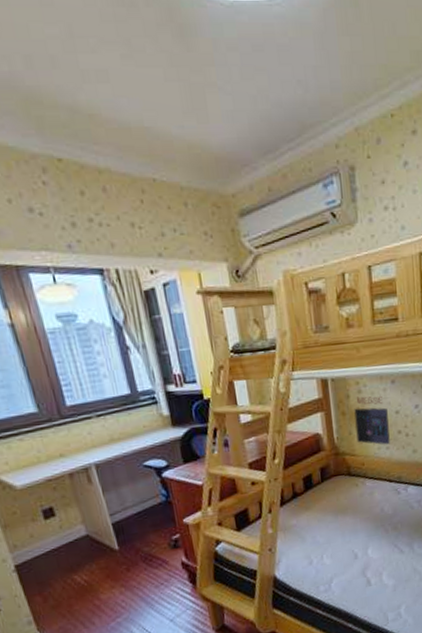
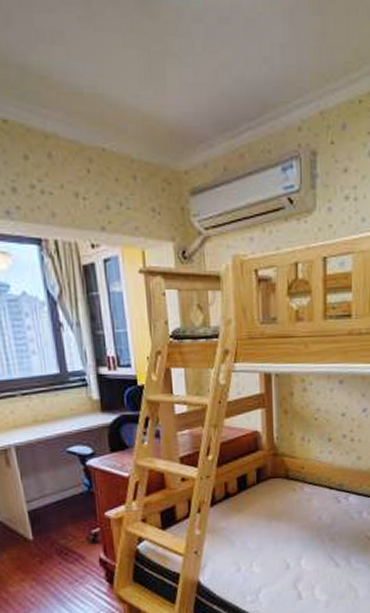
album cover: present [354,396,390,445] -> none [297,395,333,449]

